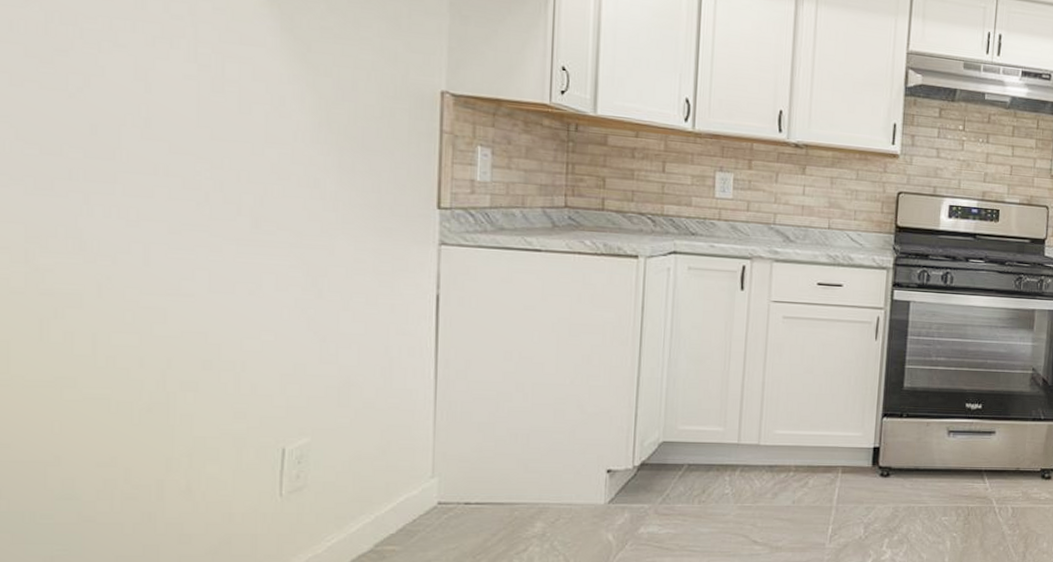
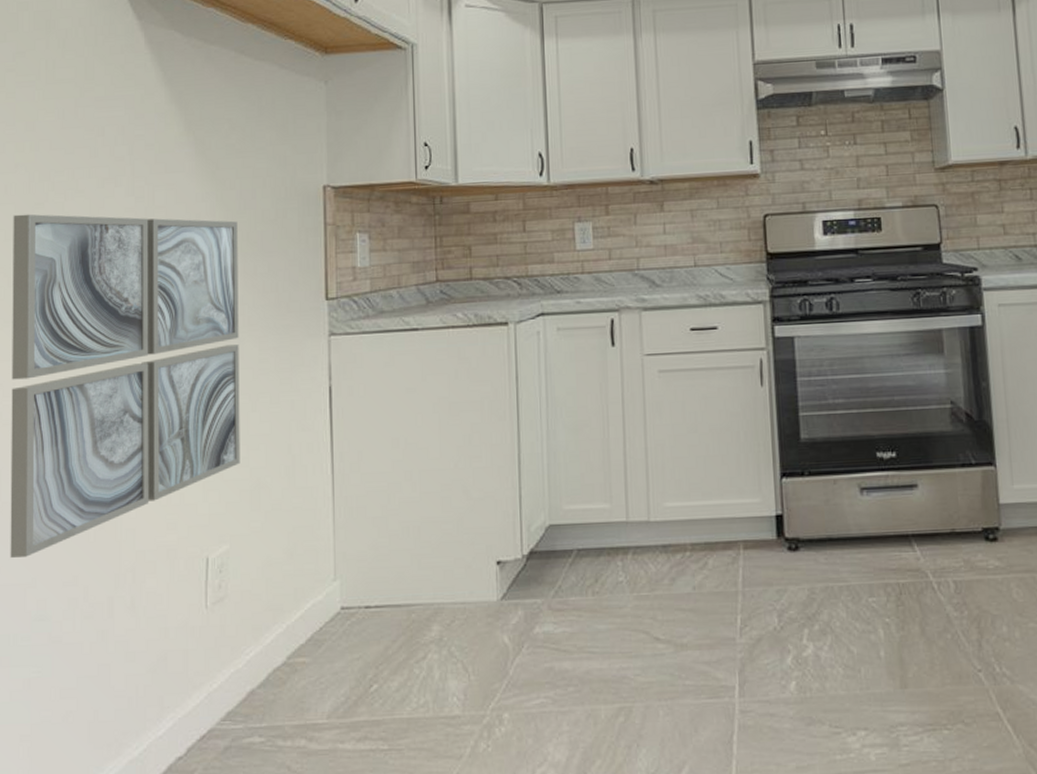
wall art: none [22,57,333,434] -> present [10,214,240,558]

